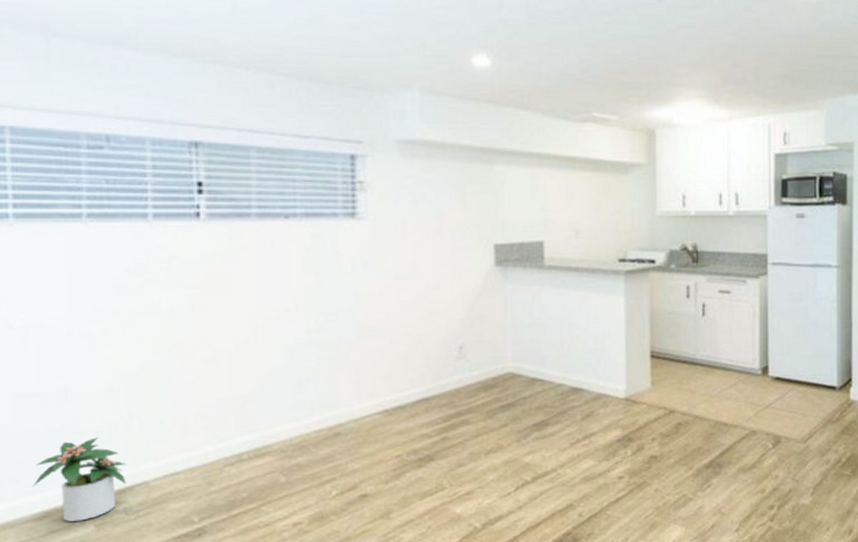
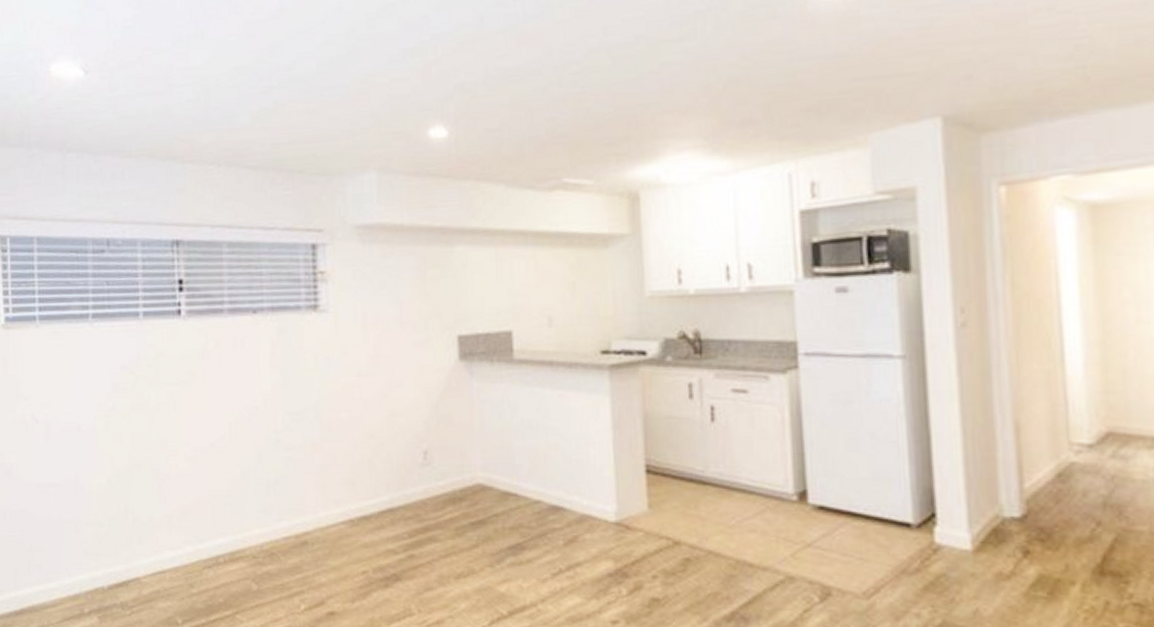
potted plant: present [32,437,127,522] -> none [51,530,124,611]

